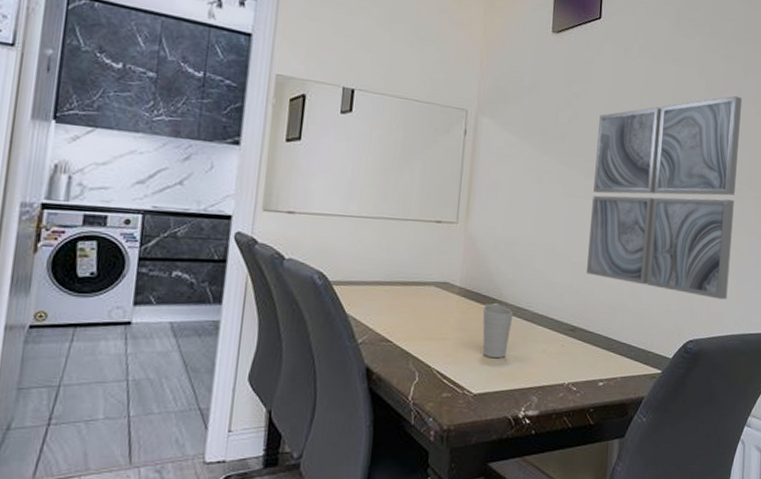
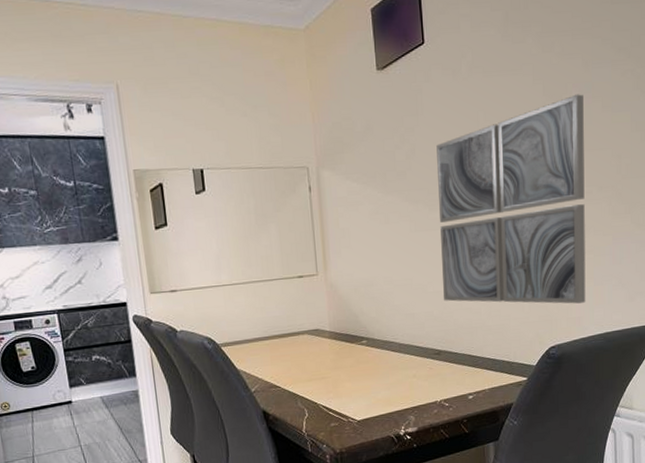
cup: present [482,304,513,359] -> none [353,341,382,389]

